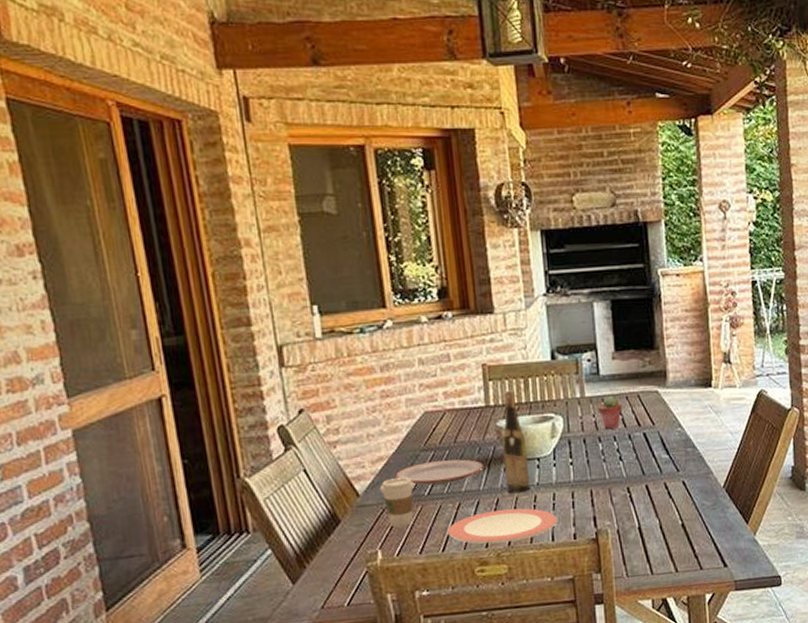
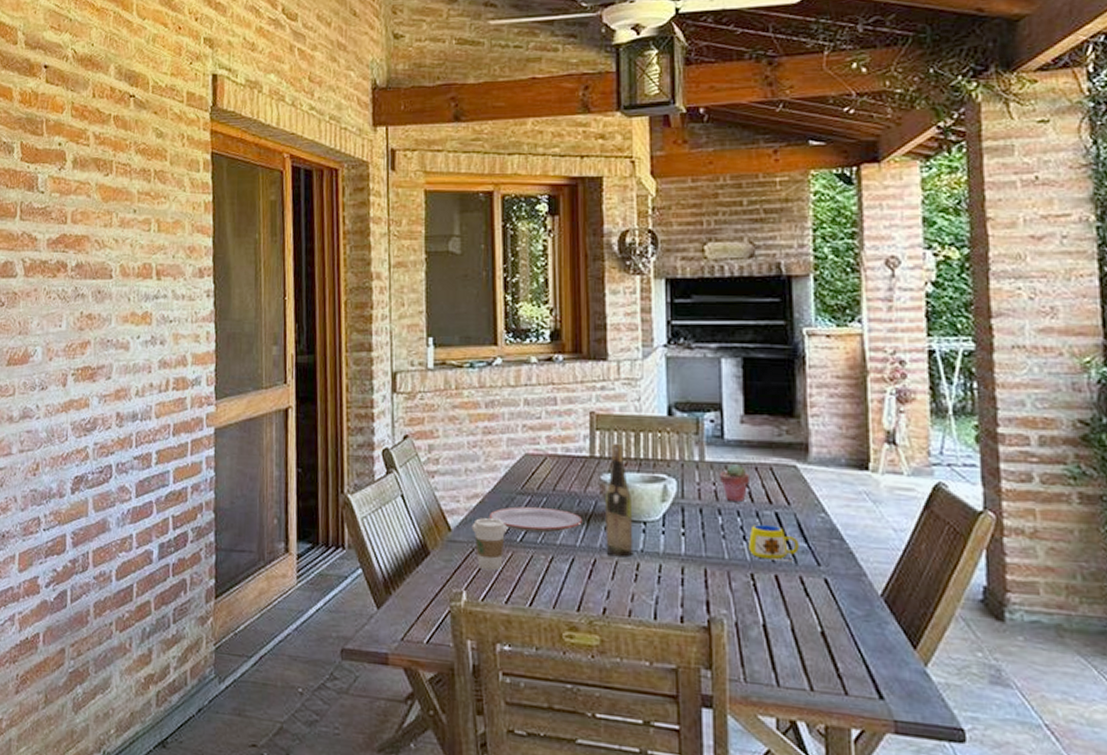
plate: present [448,508,557,544] -> none [537,571,662,611]
mug: none [624,444,663,474] -> present [749,525,799,561]

